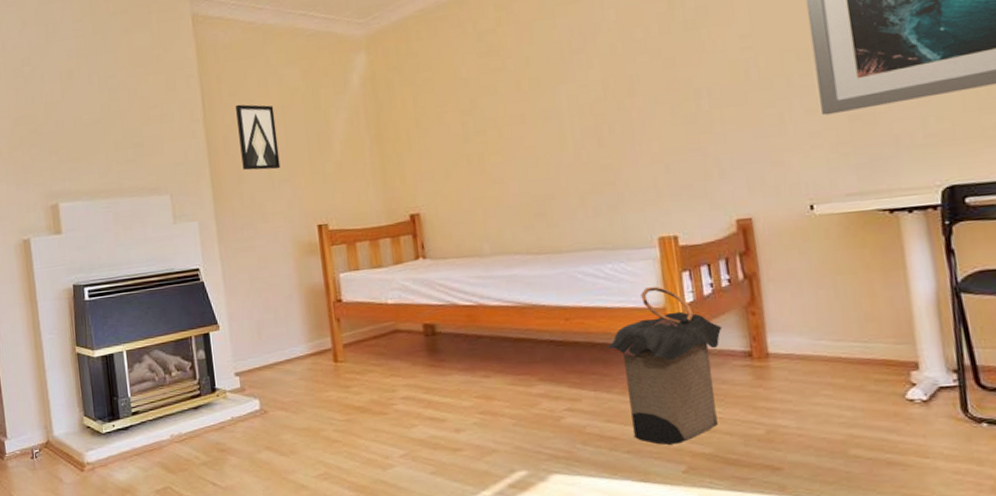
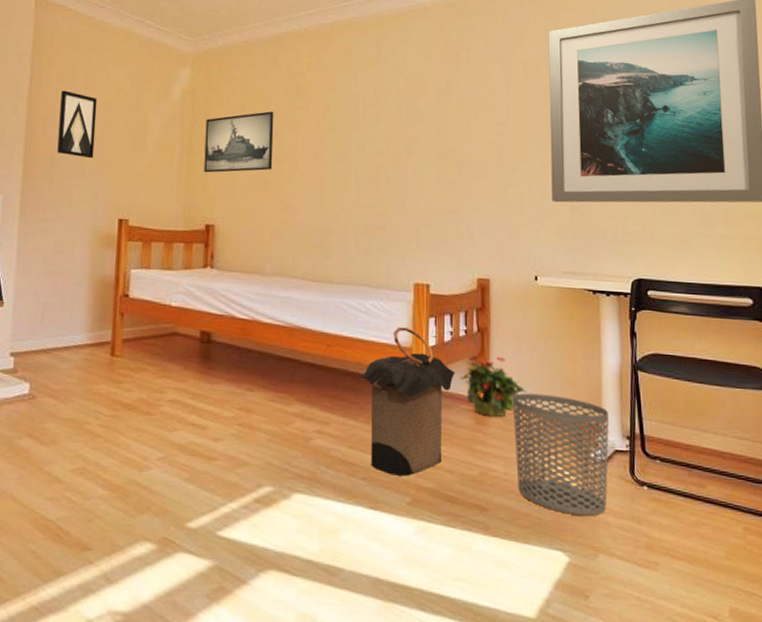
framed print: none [392,80,474,161] -> present [204,111,274,173]
potted plant: none [728,301,816,369] -> present [459,356,526,417]
waste bin: none [798,335,935,465] -> present [513,393,610,517]

